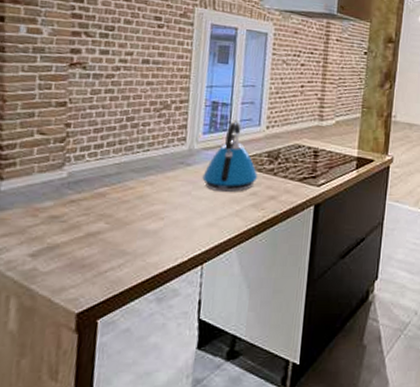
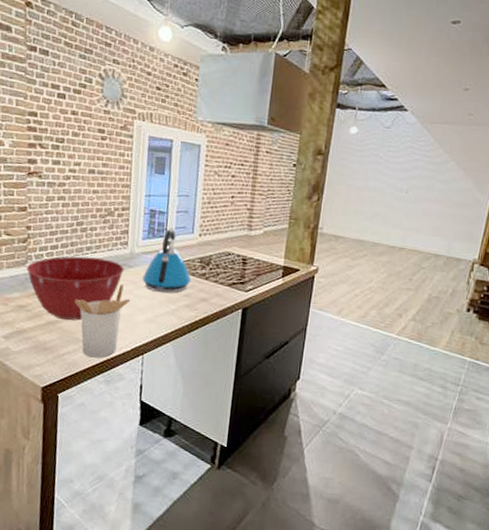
mixing bowl: none [63,155,182,231] -> present [26,256,124,321]
utensil holder: none [123,184,189,273] -> present [76,284,131,358]

